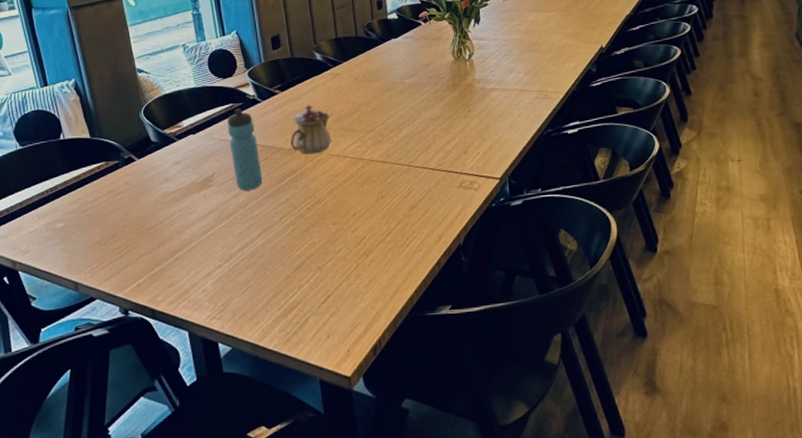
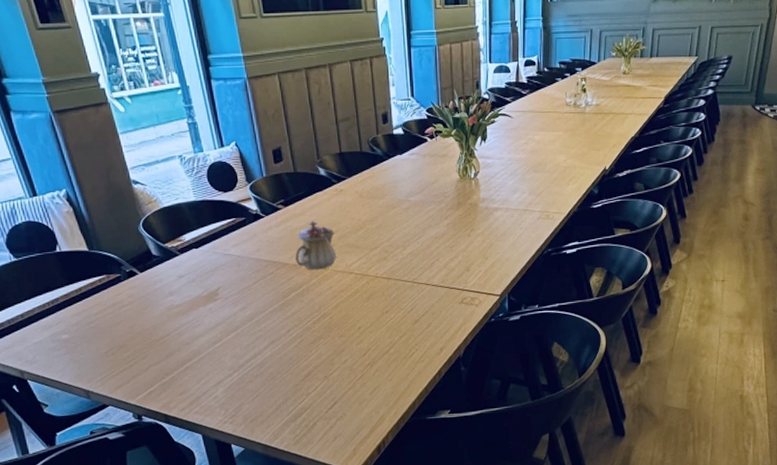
water bottle: present [227,108,263,191] -> none [230,223,269,305]

